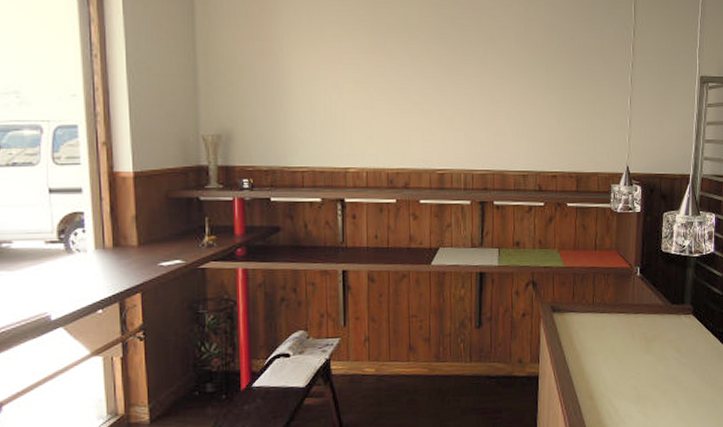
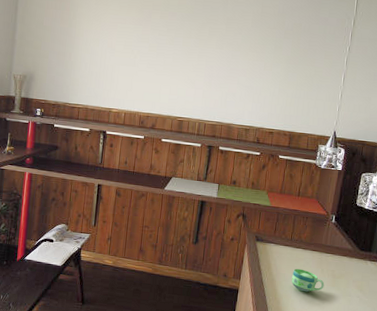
cup: none [599,337,637,365] -> present [291,268,325,293]

